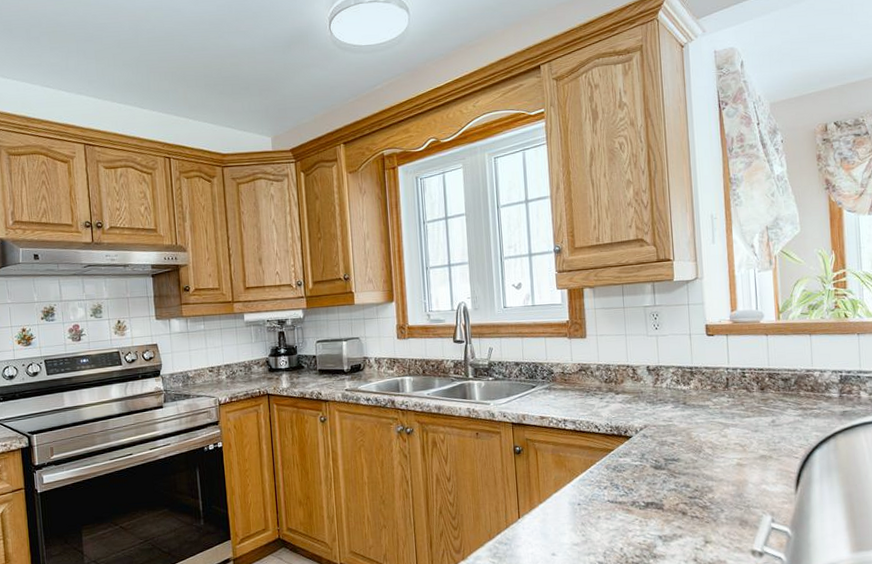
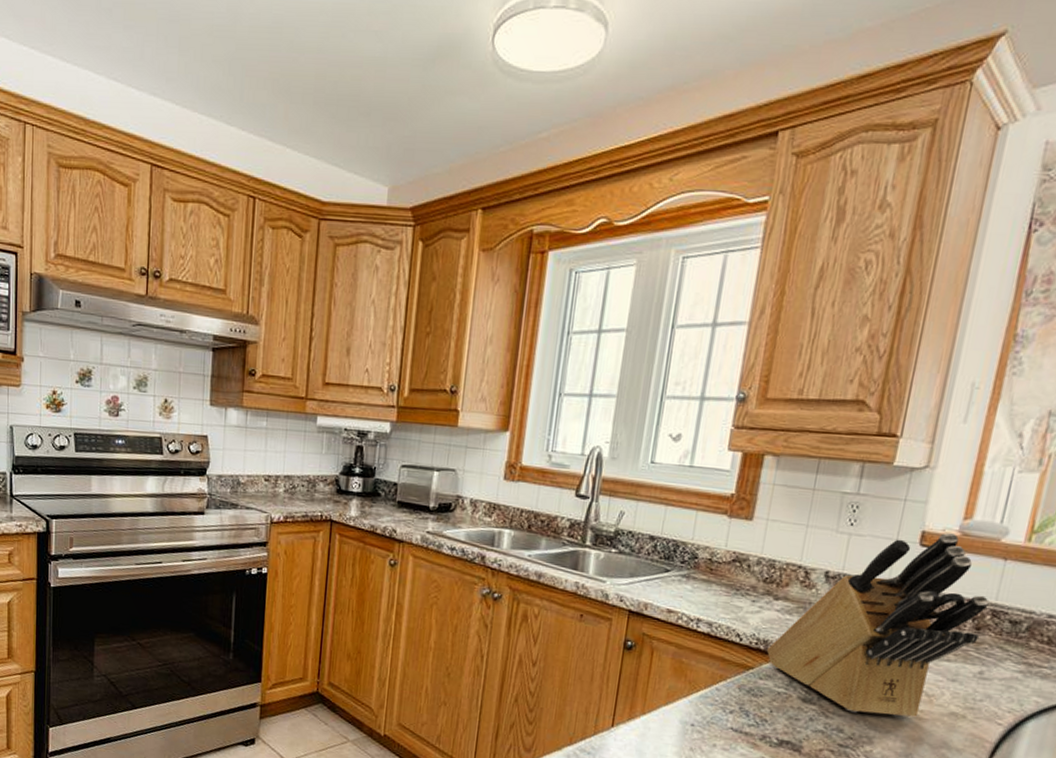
knife block: none [619,322,765,470] -> present [766,532,990,718]

